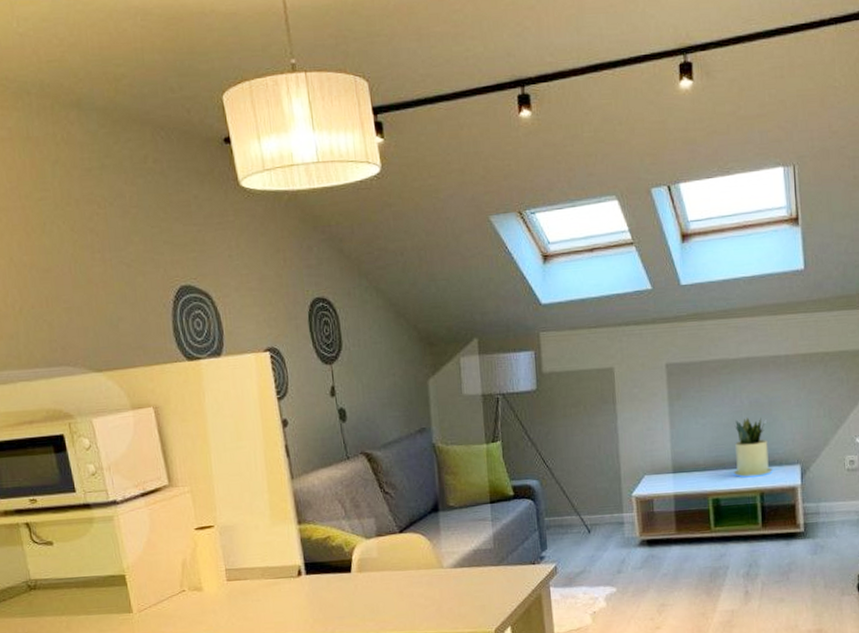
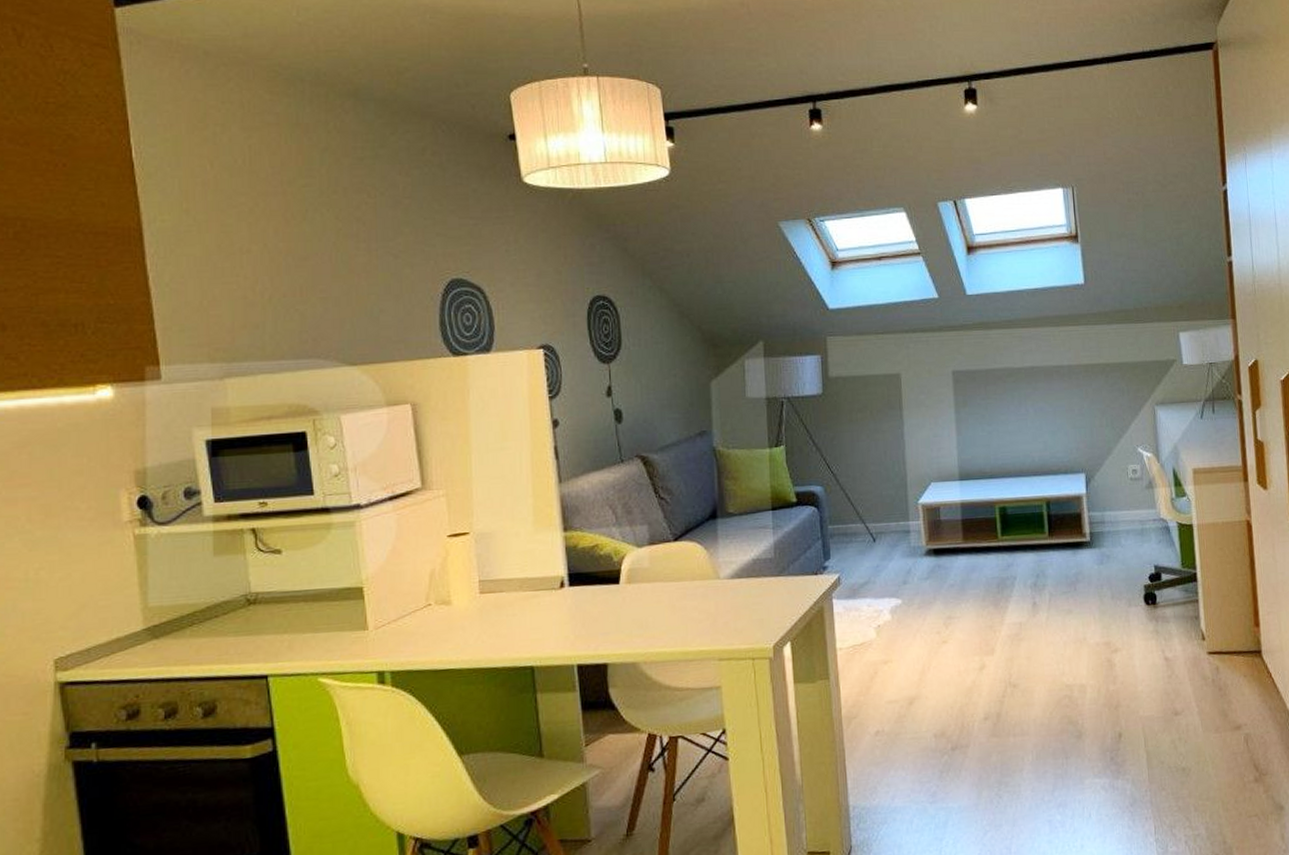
planter: present [733,417,773,478] -> none [1019,425,1058,486]

